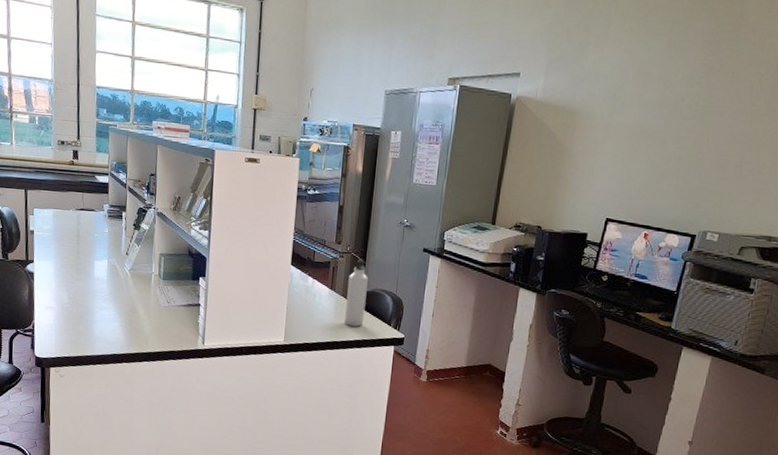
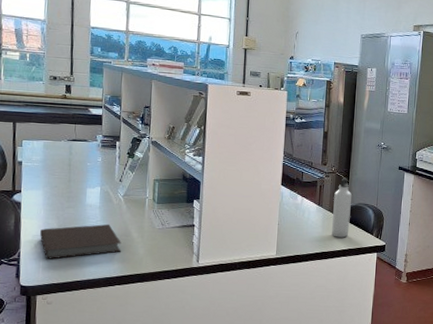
notebook: none [51,298,129,332] -> present [39,224,122,259]

